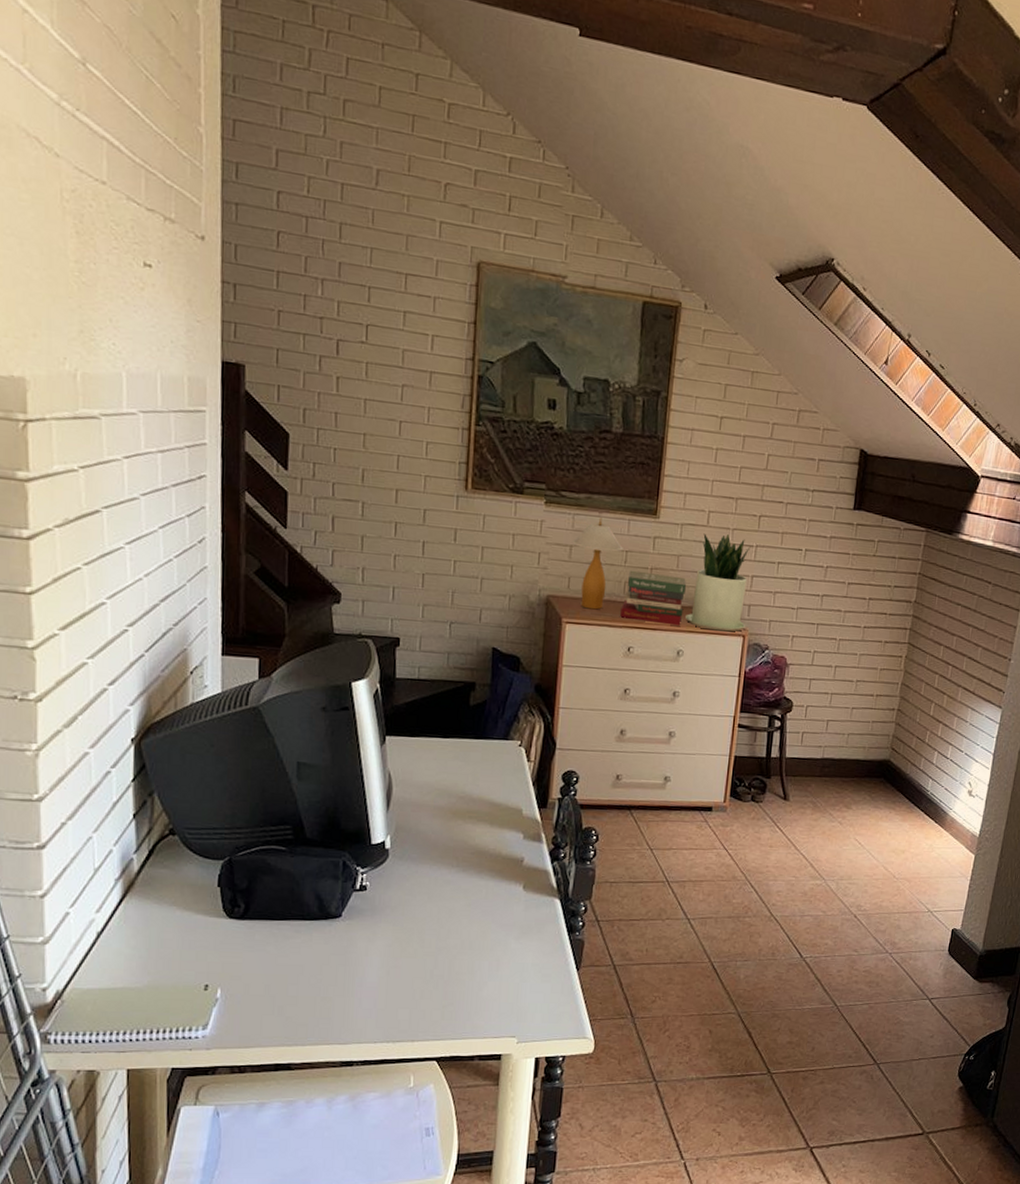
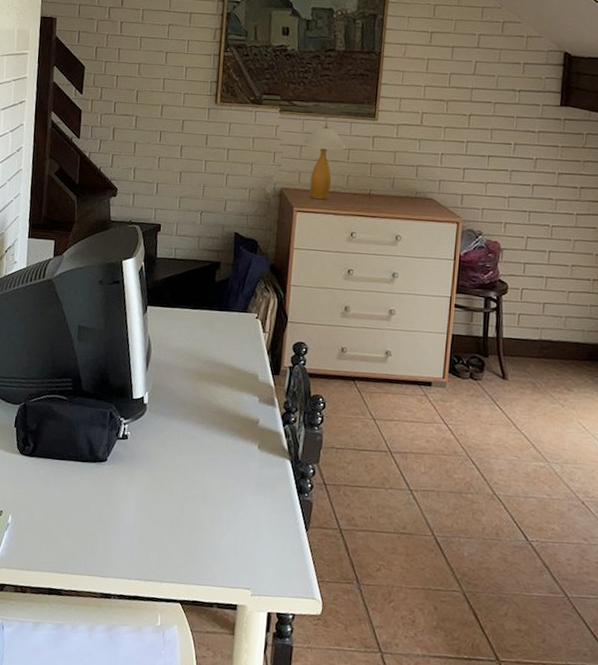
books: present [620,570,686,626] -> none [344,165,403,214]
planter: present [685,533,751,632] -> none [403,132,462,220]

